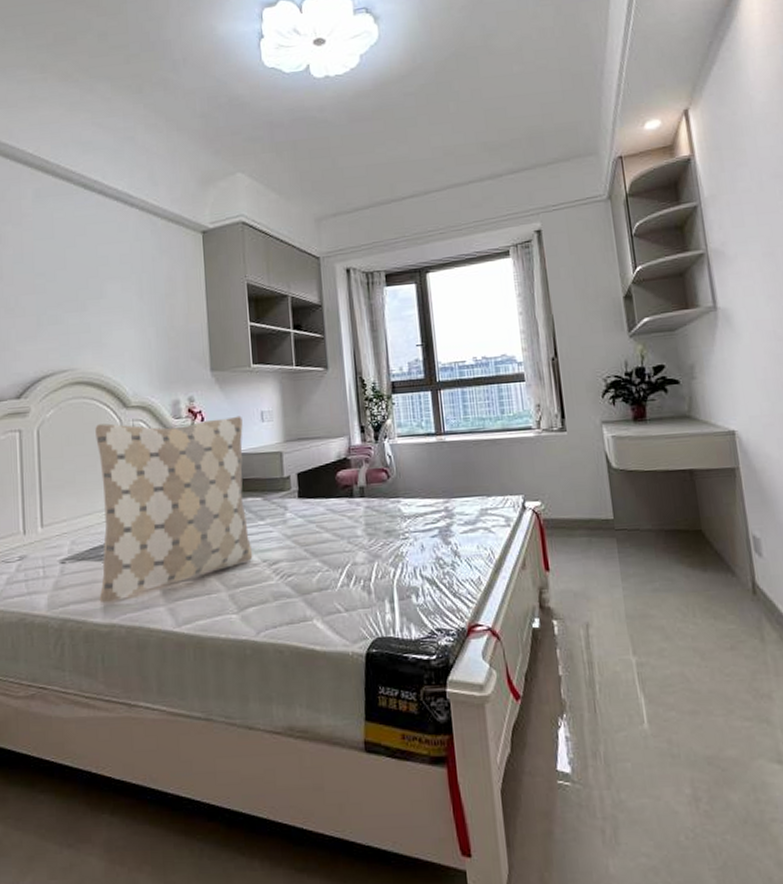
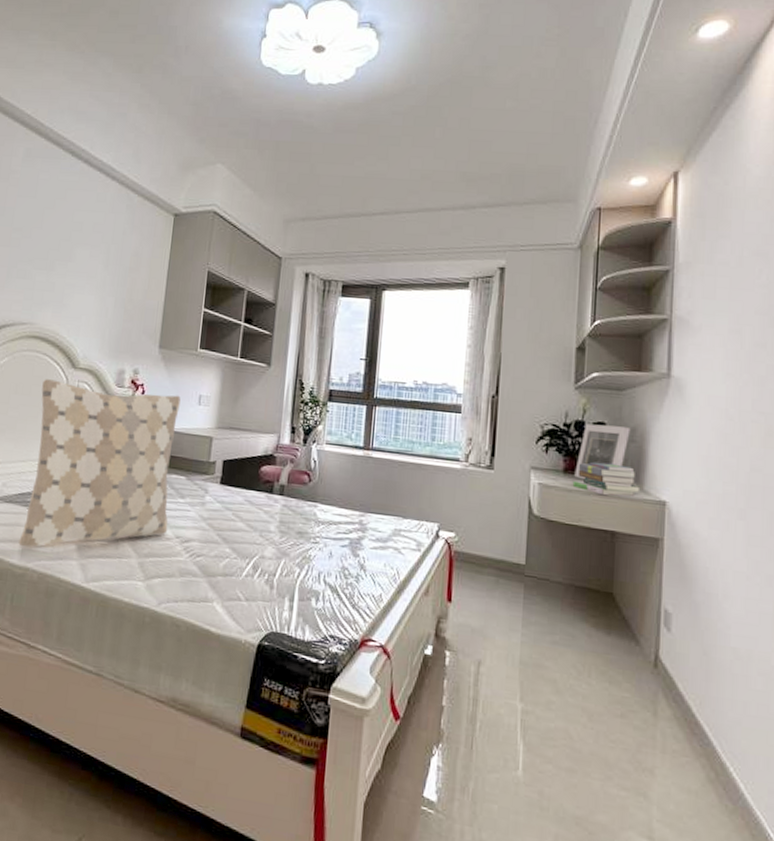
picture frame: none [644,365,690,425] -> present [574,423,631,480]
books: none [644,403,708,437] -> present [572,462,639,498]

